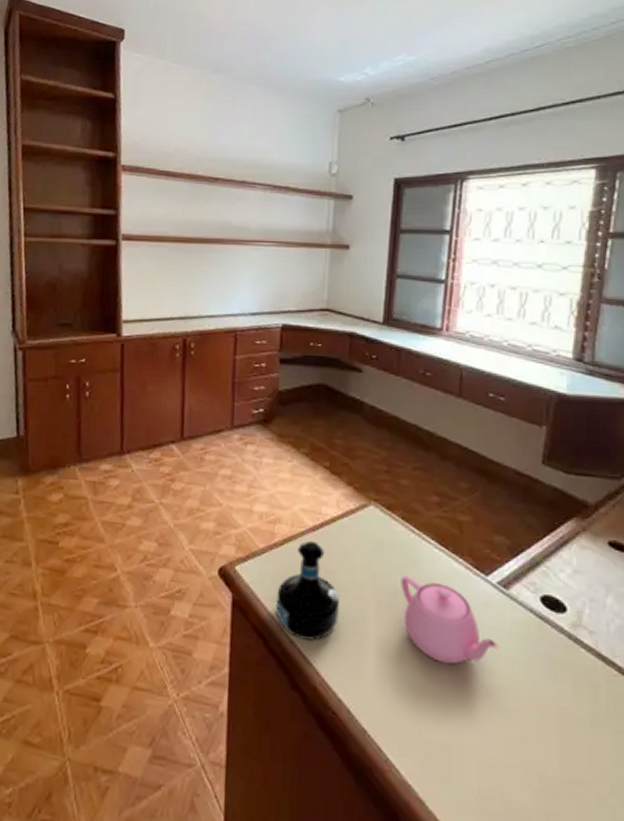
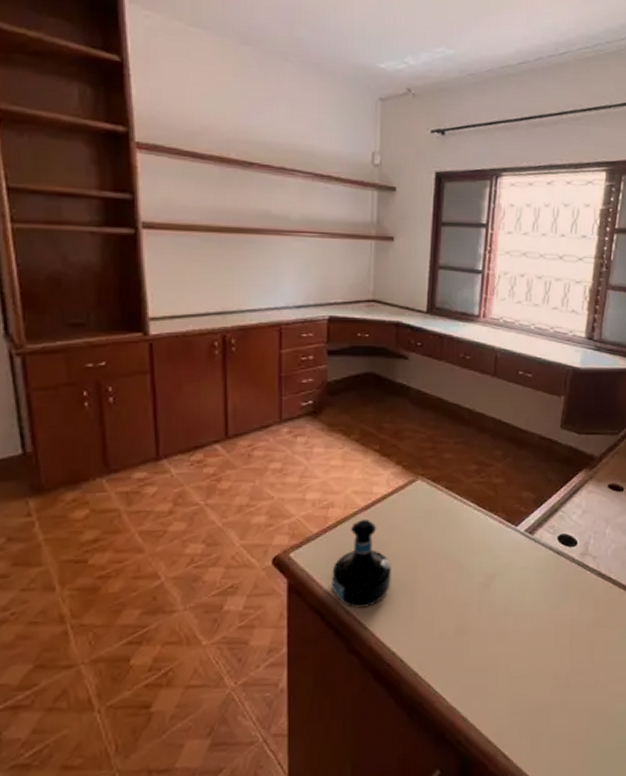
teapot: present [401,575,499,665] -> none [445,536,526,605]

